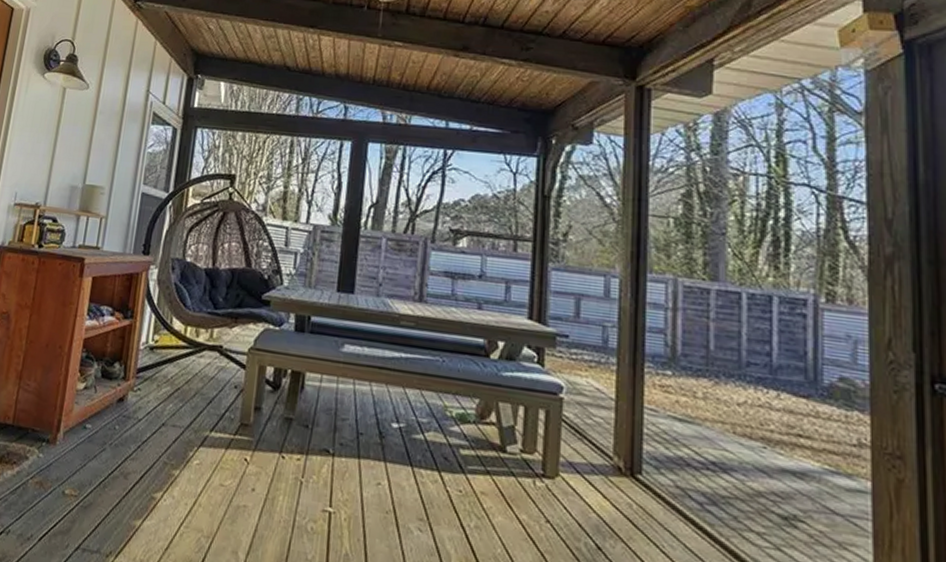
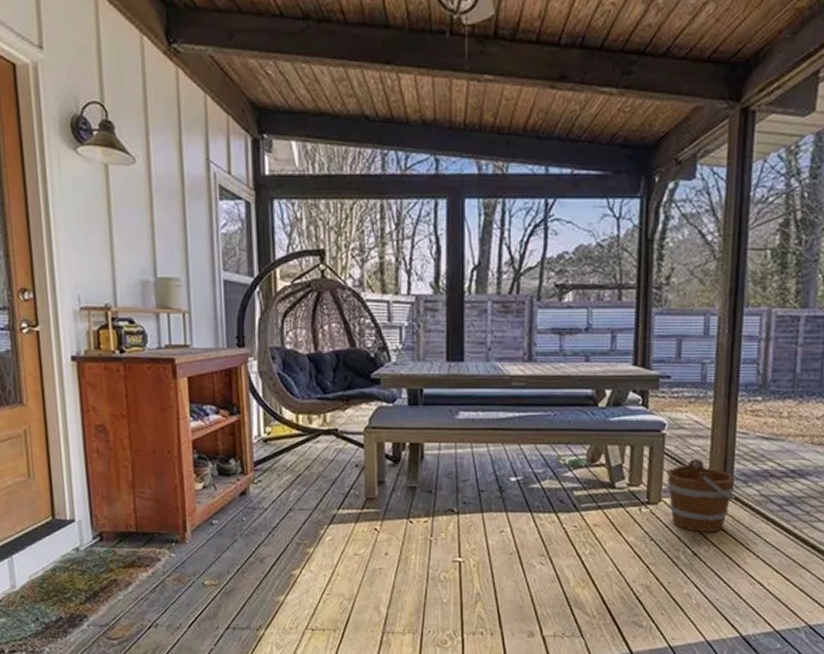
bucket: none [565,431,646,525] -> present [667,459,736,533]

